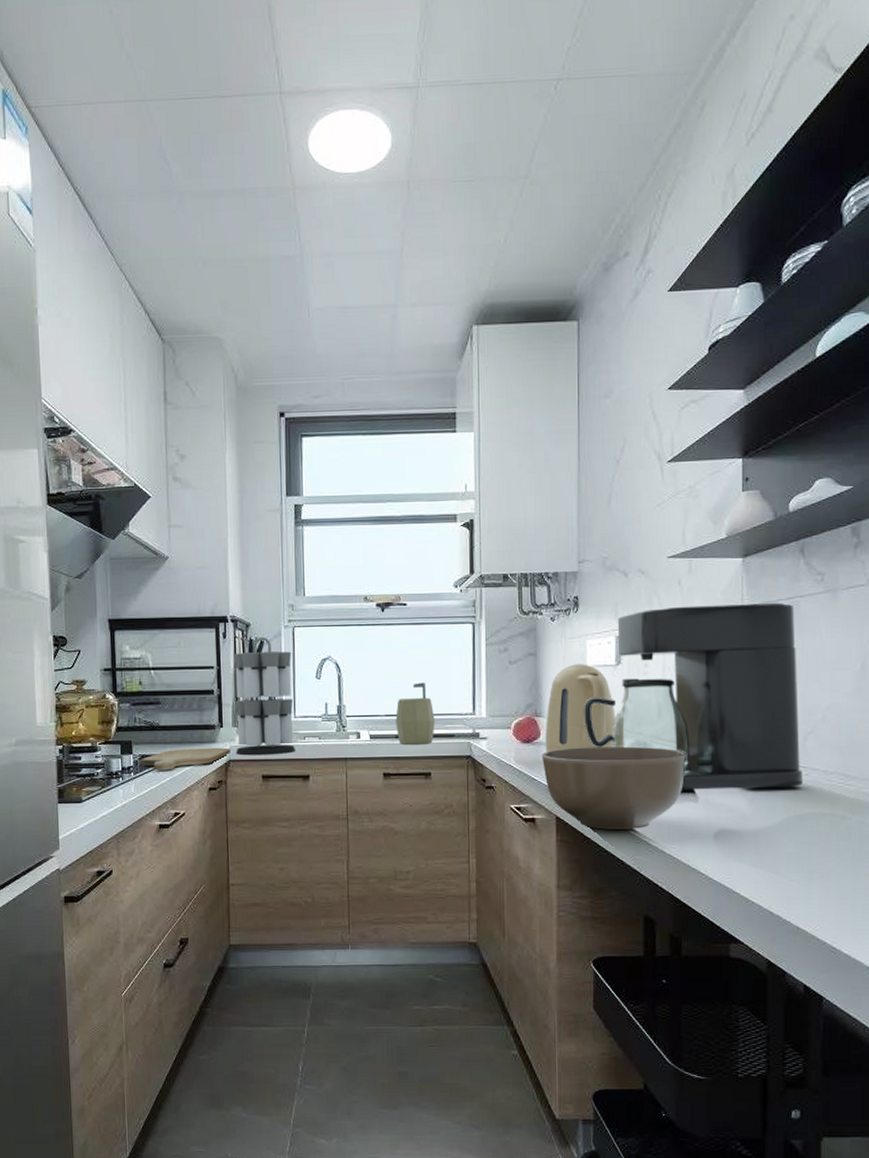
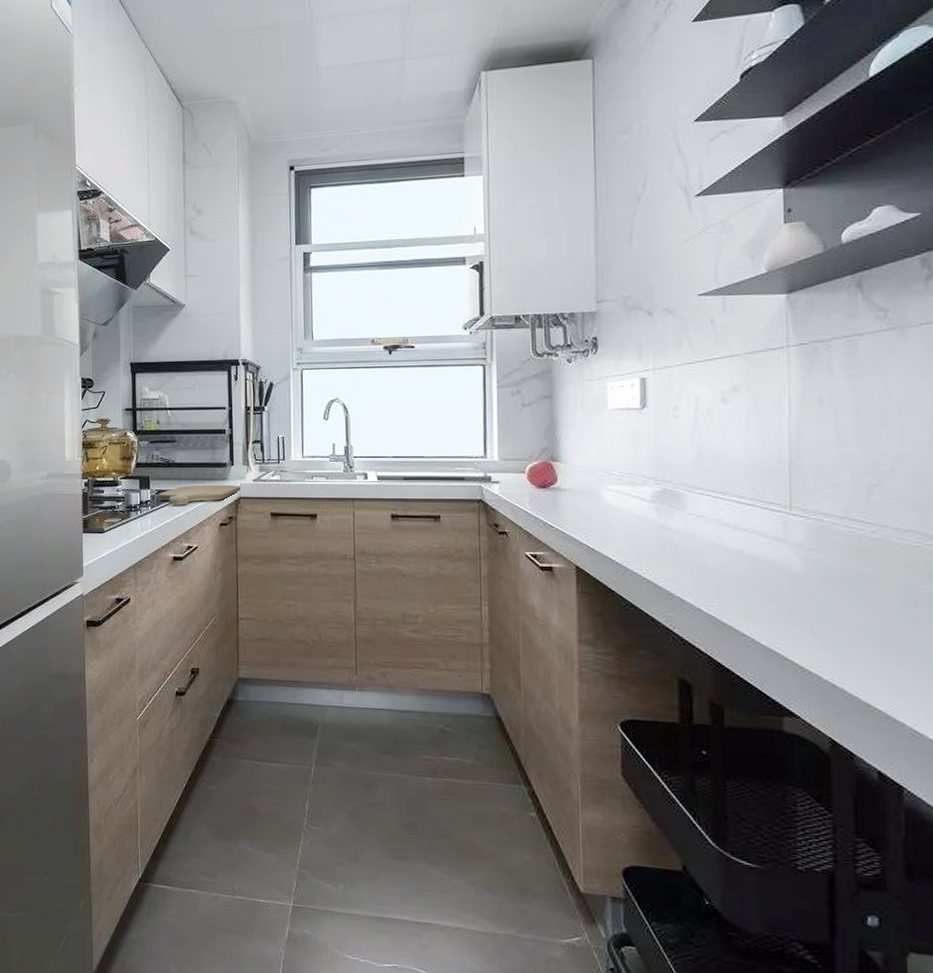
spice rack: present [233,636,295,756] -> none [244,378,303,494]
soap dispenser: present [395,682,435,746] -> none [403,424,445,488]
bowl: present [541,746,687,831] -> none [558,494,726,585]
kettle: present [545,664,617,752] -> none [562,407,643,498]
coffee maker: present [583,603,803,790] -> none [604,342,869,546]

